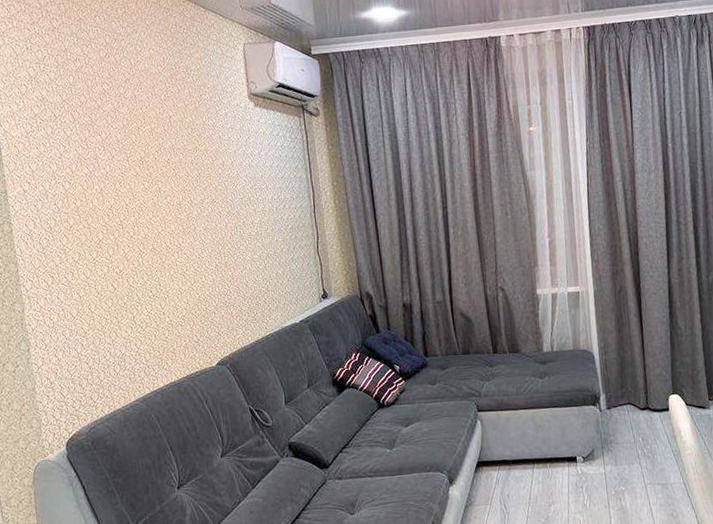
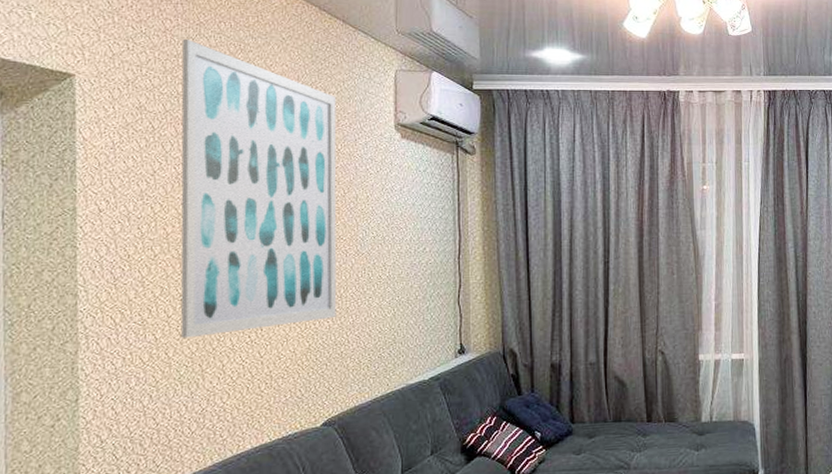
wall art: none [67,35,218,296] -> present [180,40,337,338]

